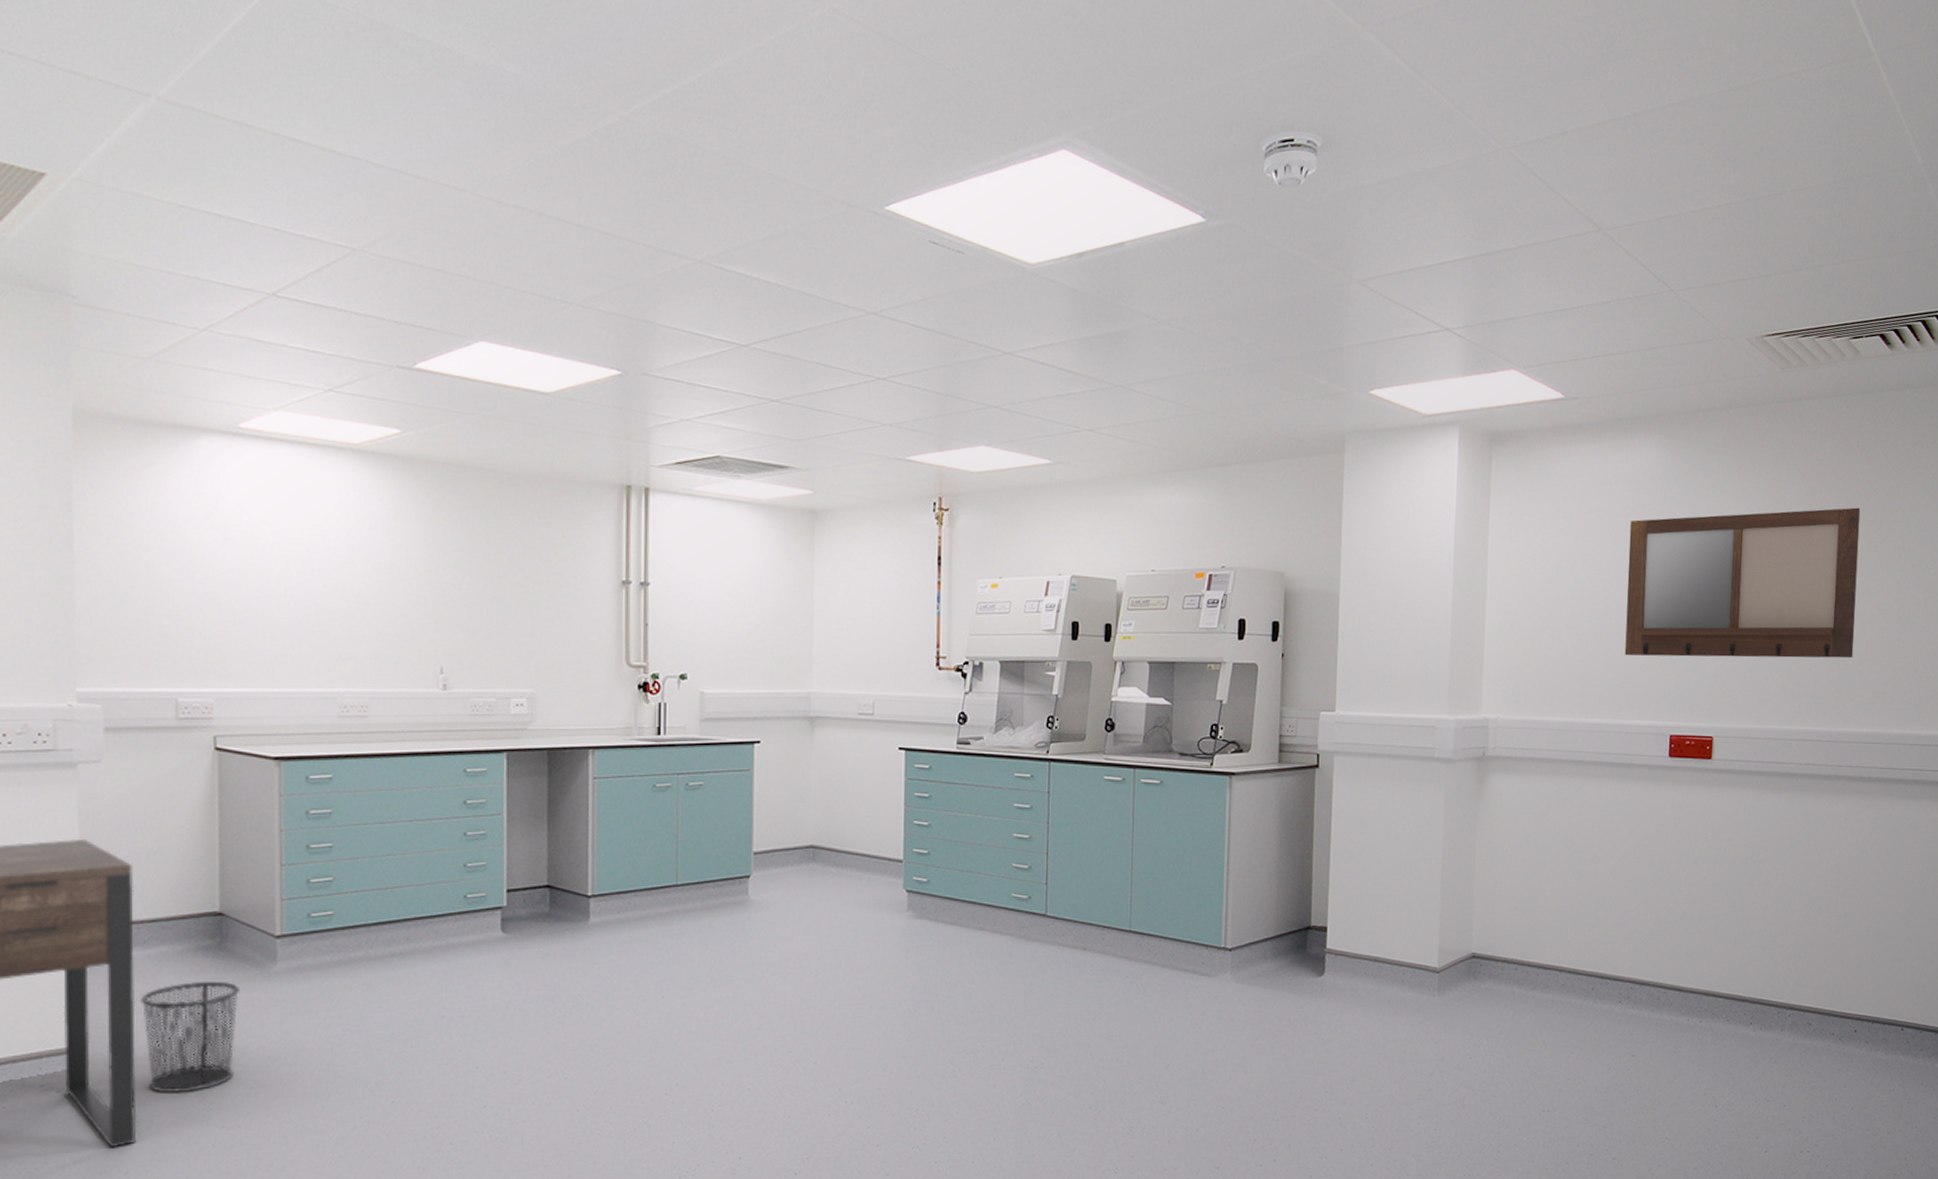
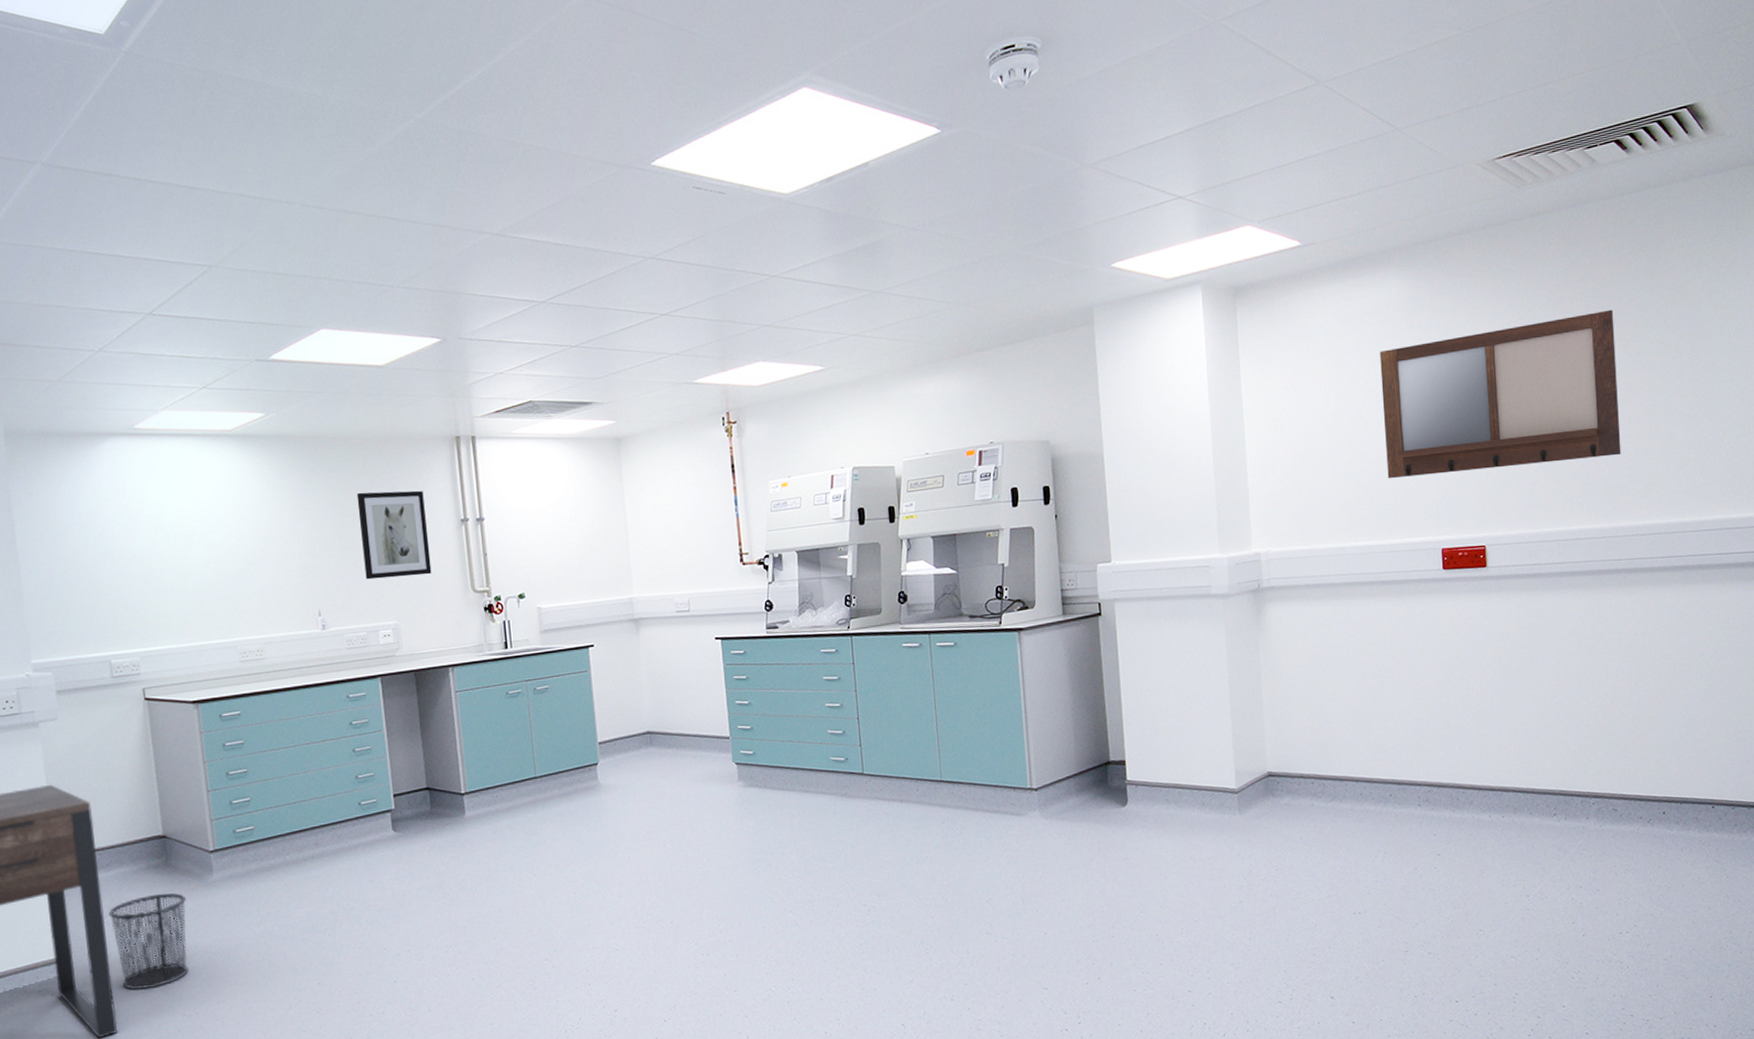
wall art: none [501,536,582,640] -> present [356,490,432,580]

